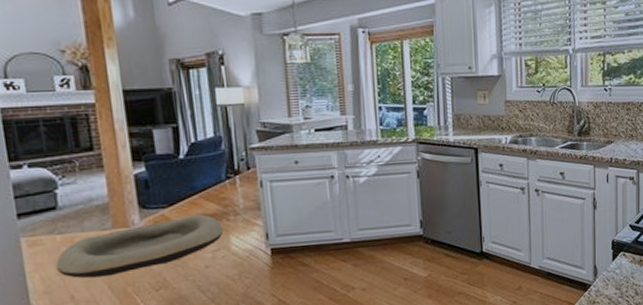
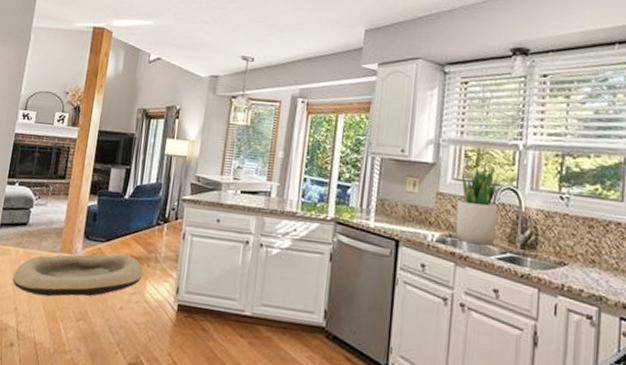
planter: none [523,70,558,140] -> present [455,164,500,245]

